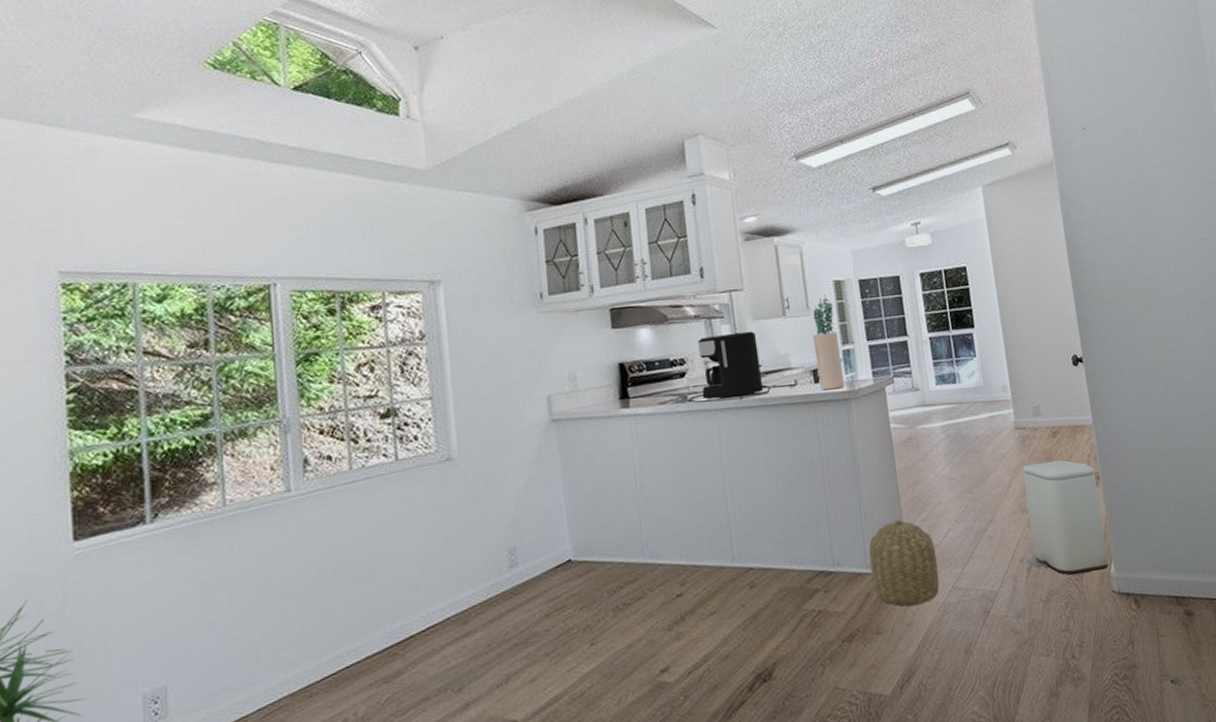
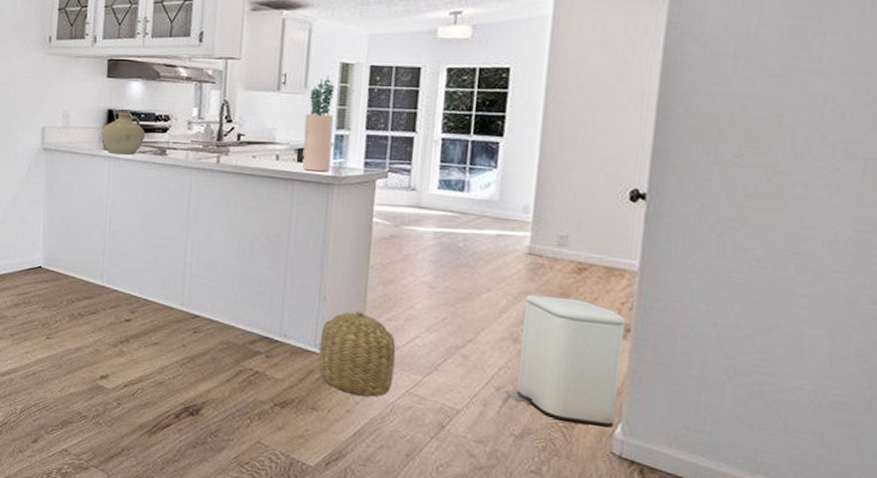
ceramic jug: none [615,363,664,412] -> present [101,112,146,156]
coffee maker: present [688,331,798,403] -> none [166,99,279,164]

